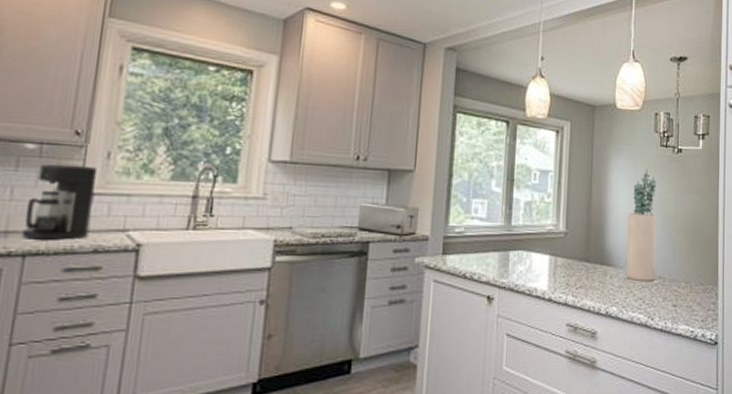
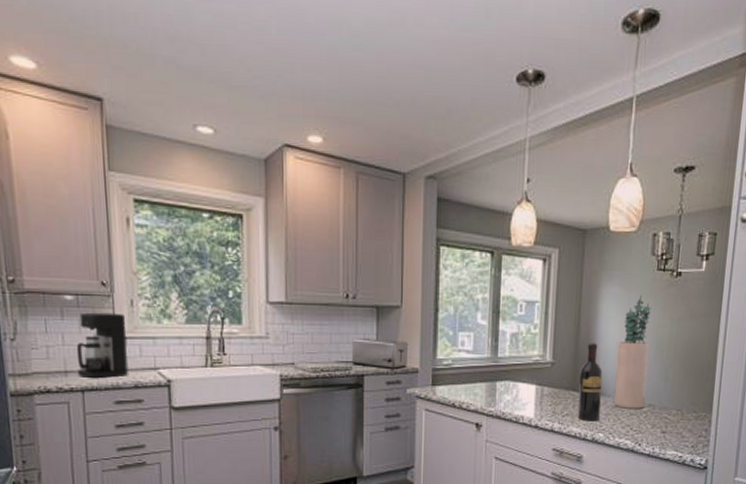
wine bottle: none [591,213,614,294] -> present [577,343,603,421]

